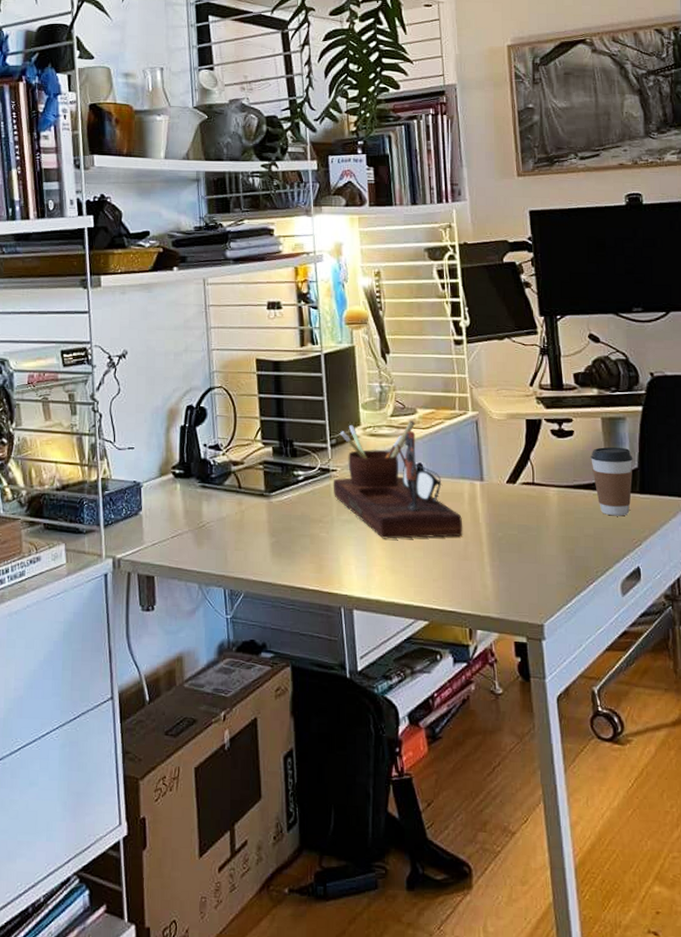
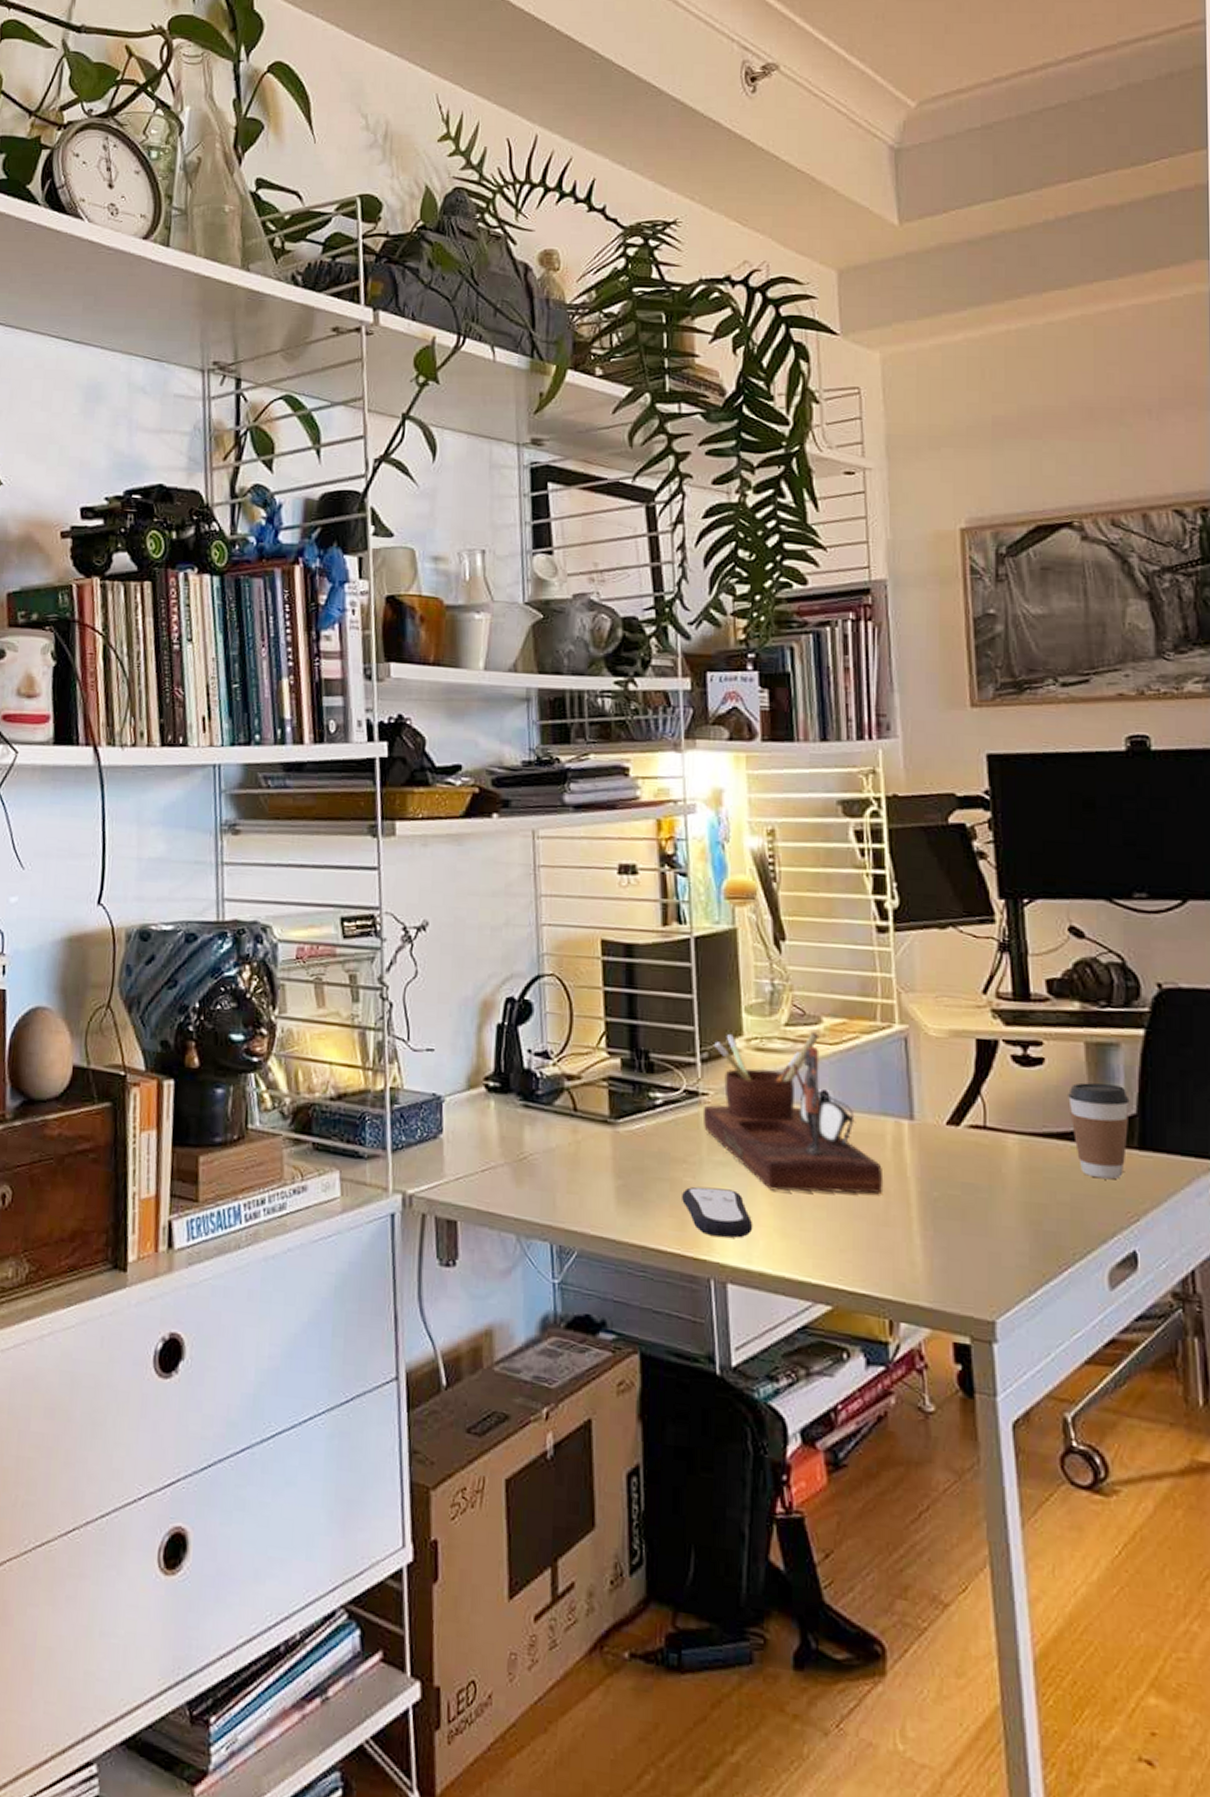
remote control: none [319,539,371,576] -> present [682,1186,753,1238]

